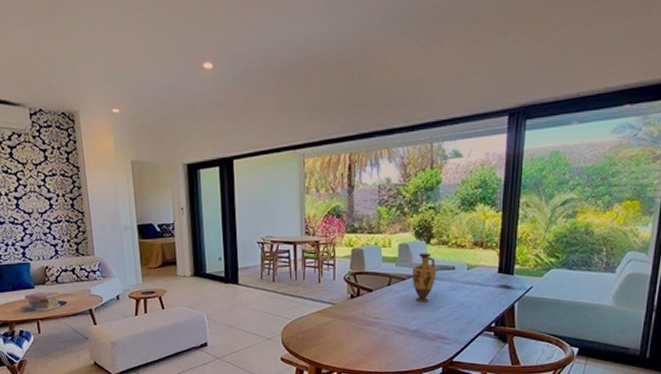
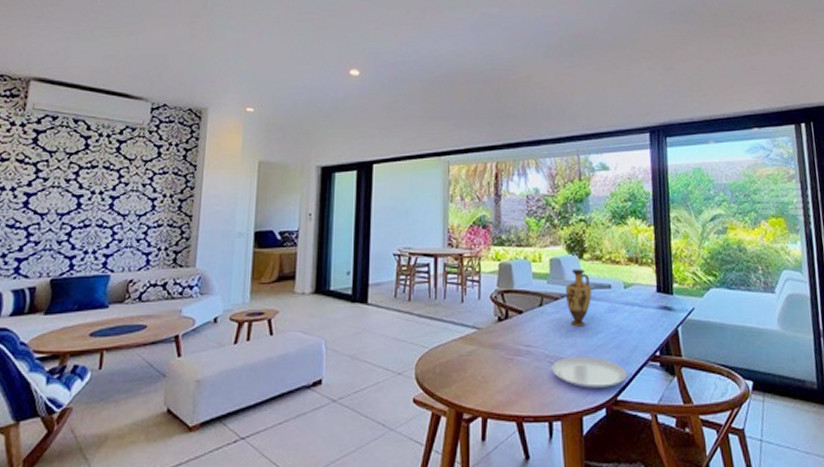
books: present [20,291,61,312] -> none [82,312,140,339]
plate: none [397,327,464,353] -> present [551,356,628,390]

